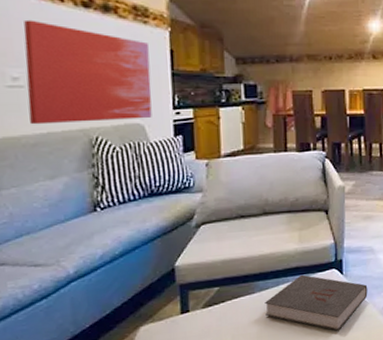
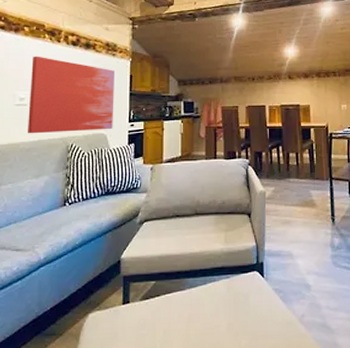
book: present [265,274,368,330] -> none [194,275,287,335]

